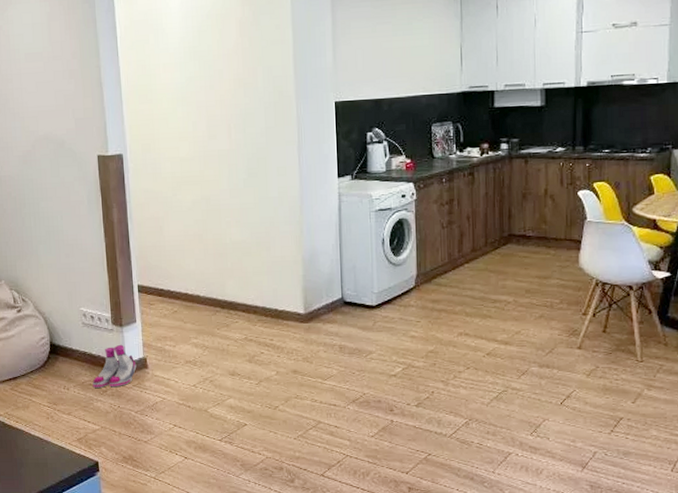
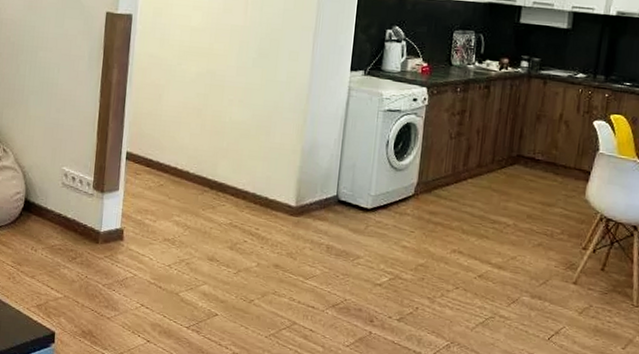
boots: present [92,344,137,388] -> none [62,211,112,256]

